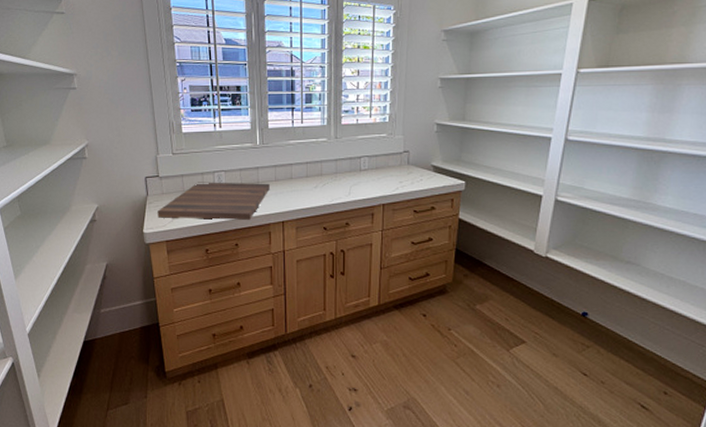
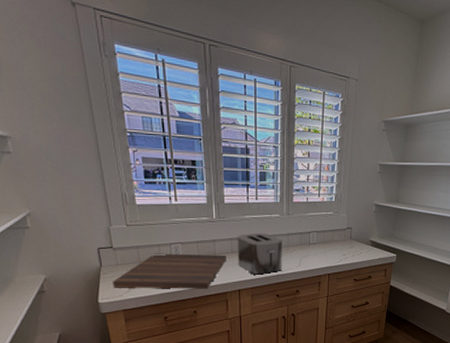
toaster: none [281,158,330,206] -> present [237,232,282,276]

